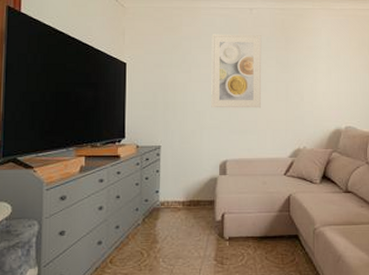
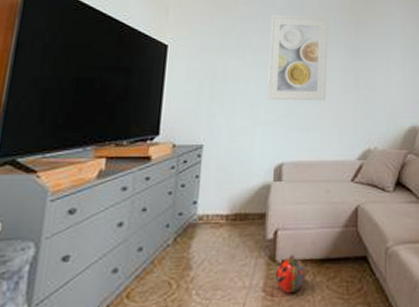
decorative ball: none [224,233,249,263] -> present [275,255,307,294]

